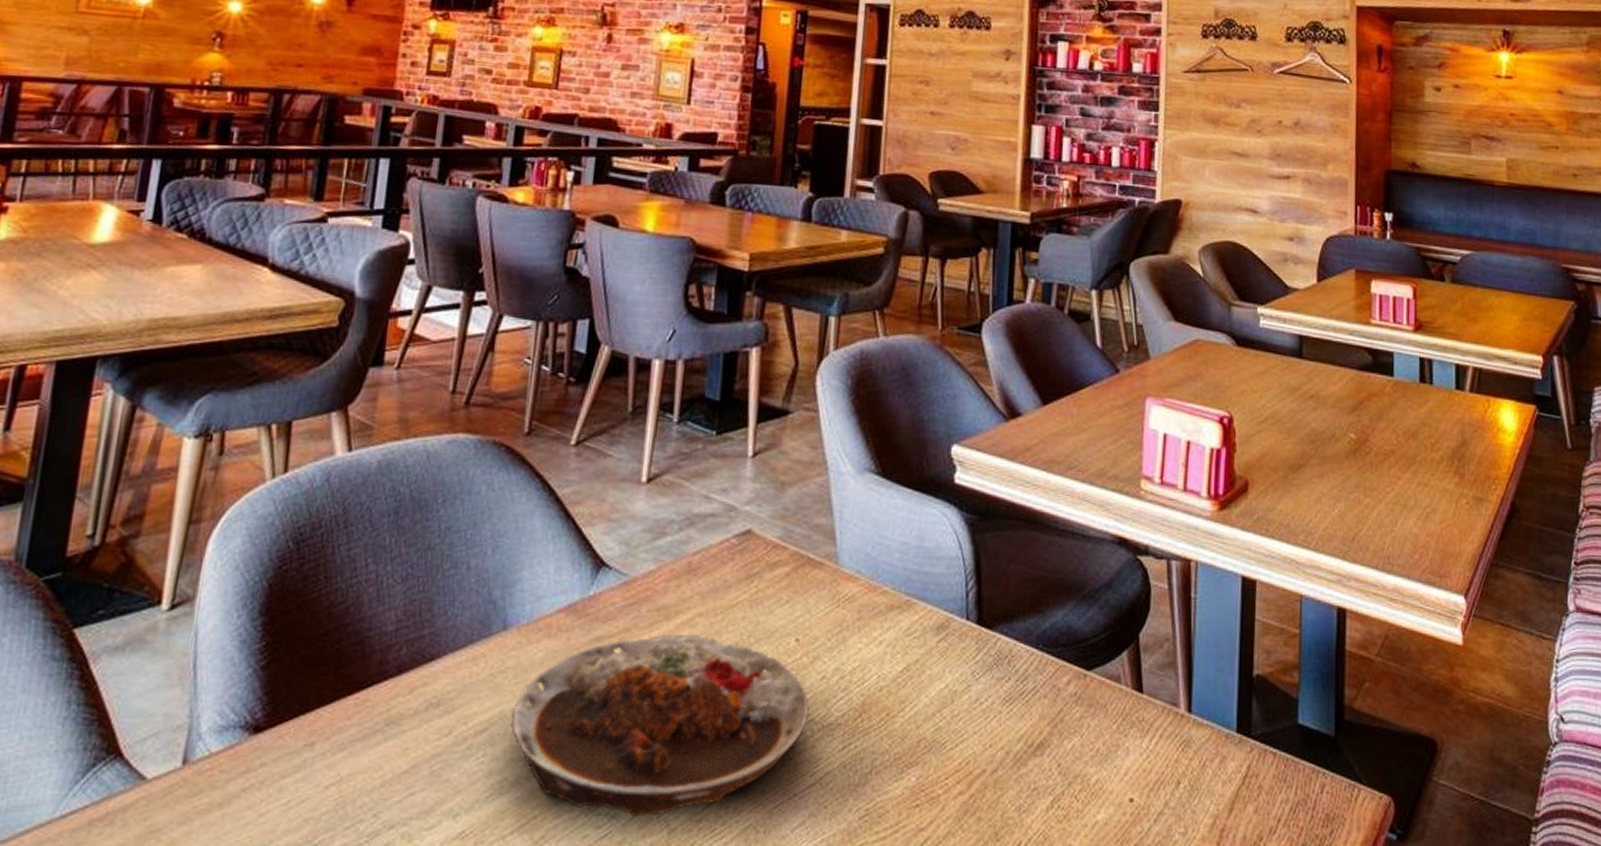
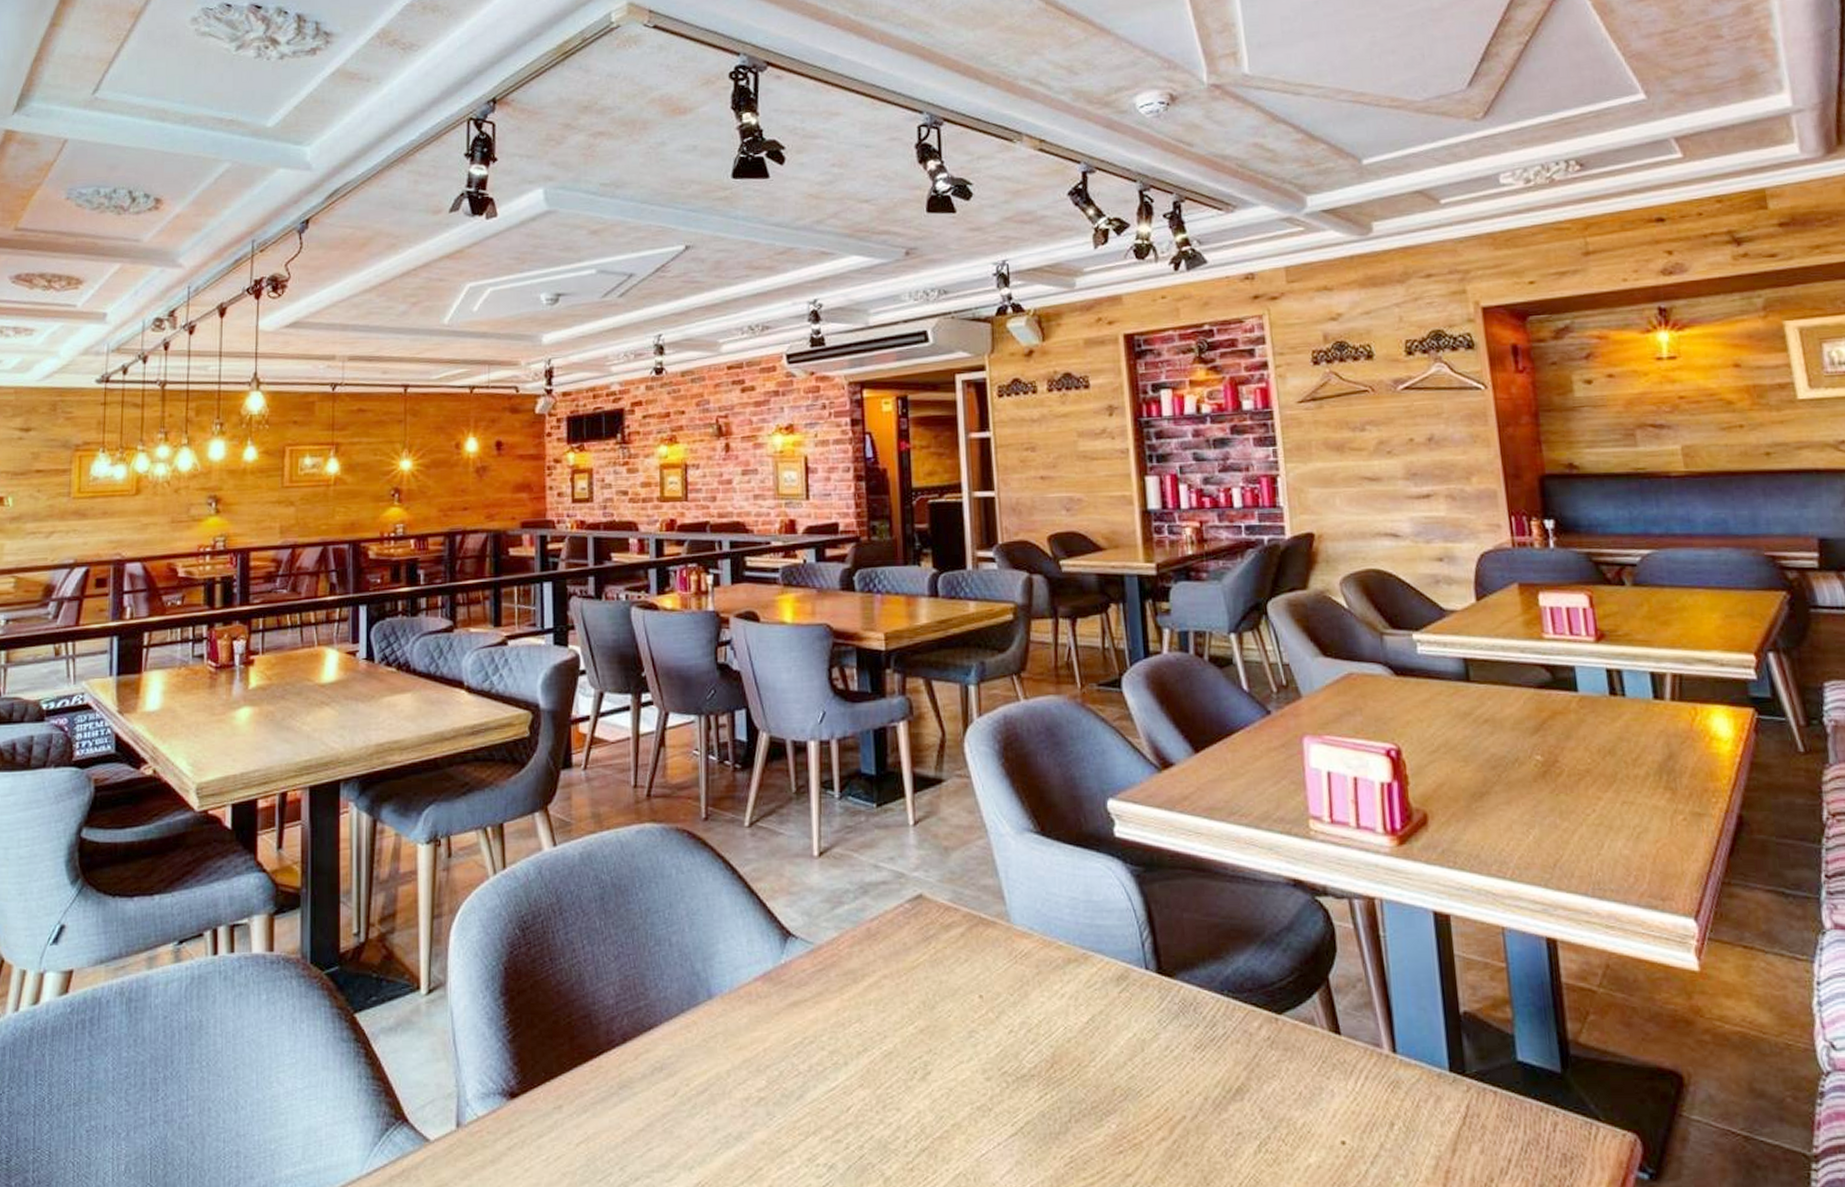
plate: present [511,634,809,817] -> none [726,995,1002,1167]

